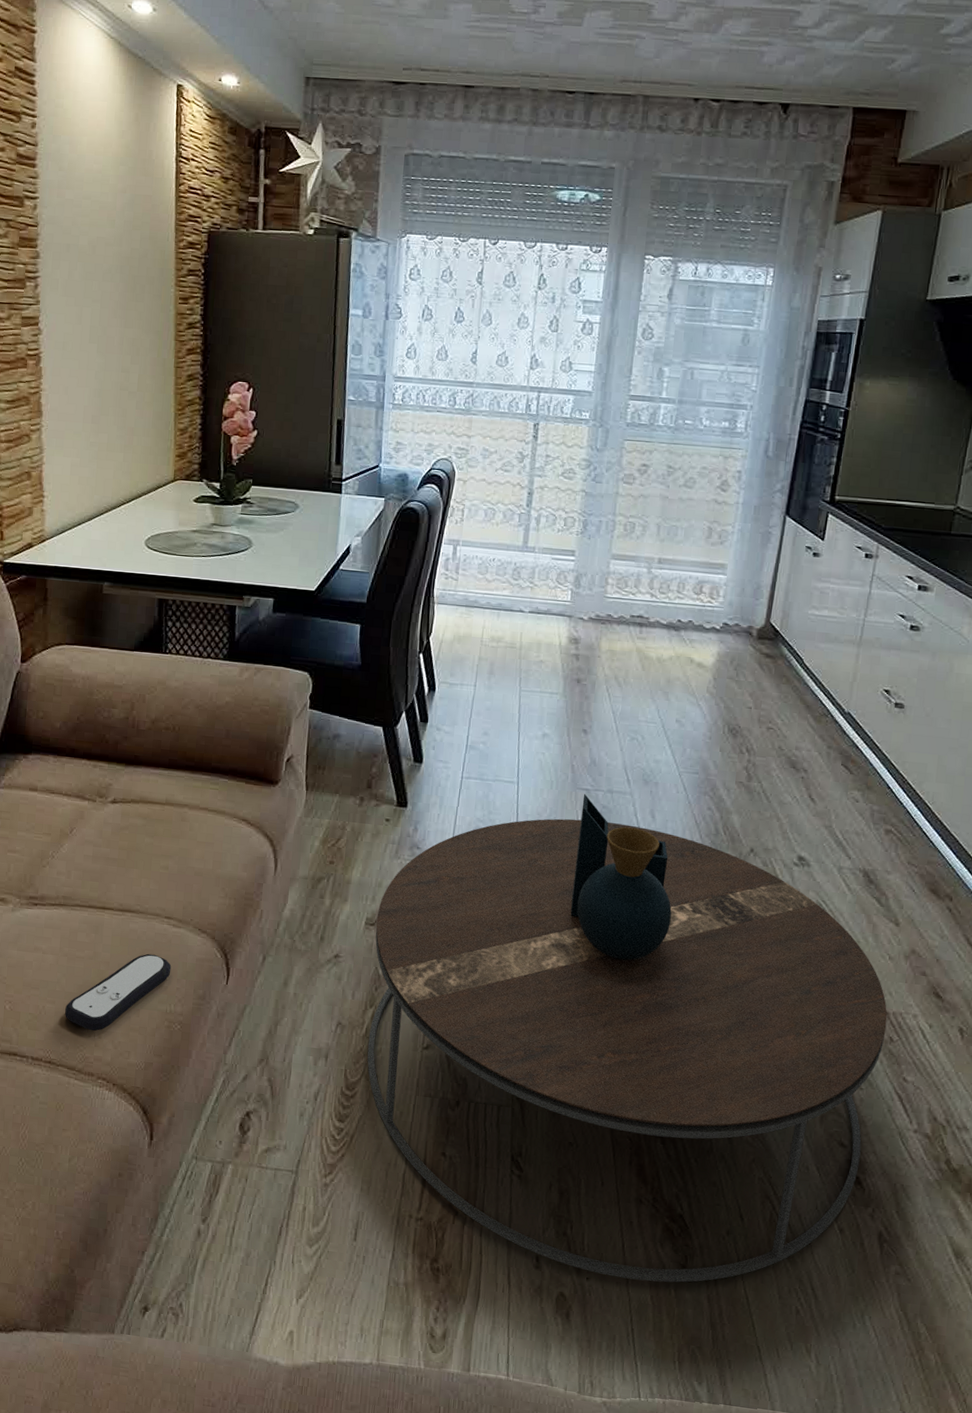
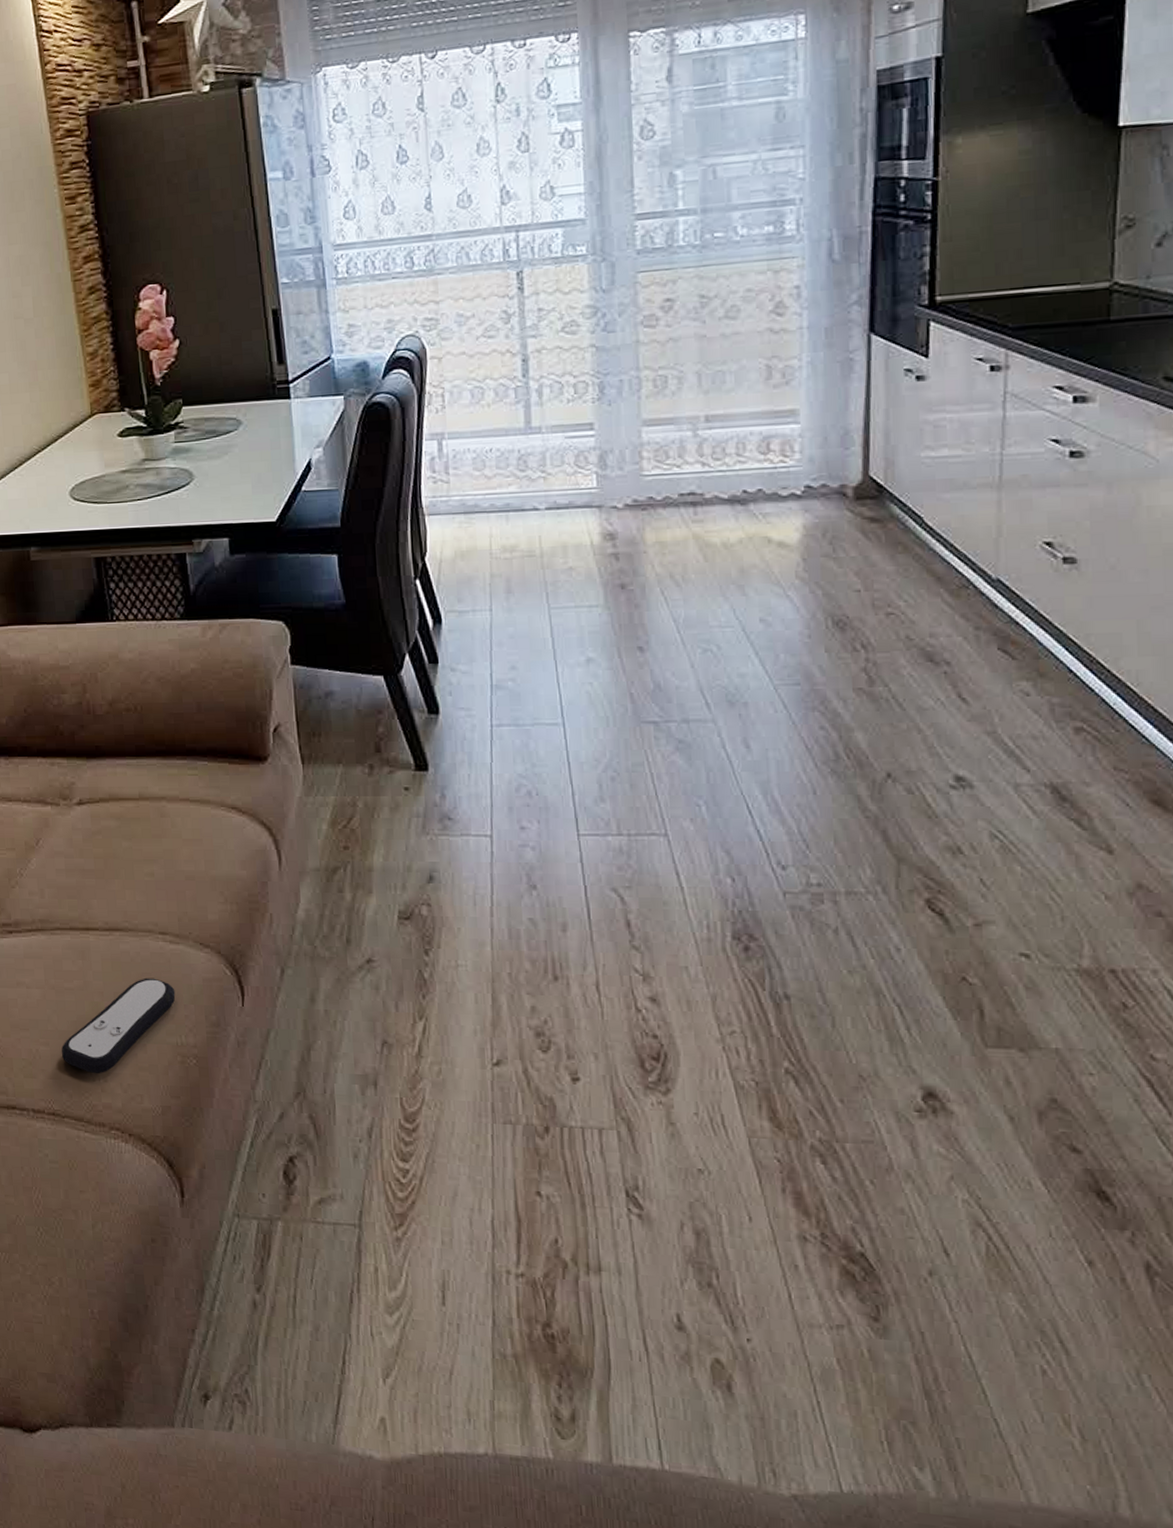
coffee table: present [367,793,888,1283] -> none [411,727,1116,1341]

